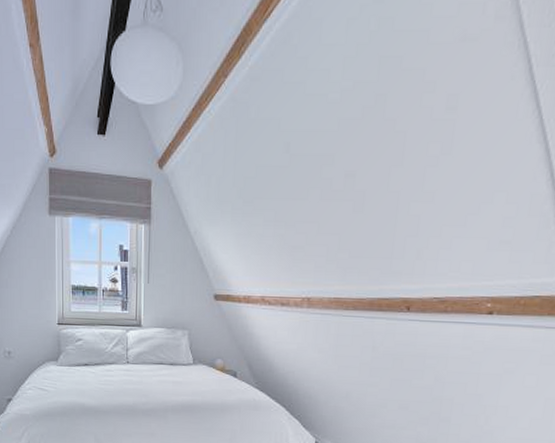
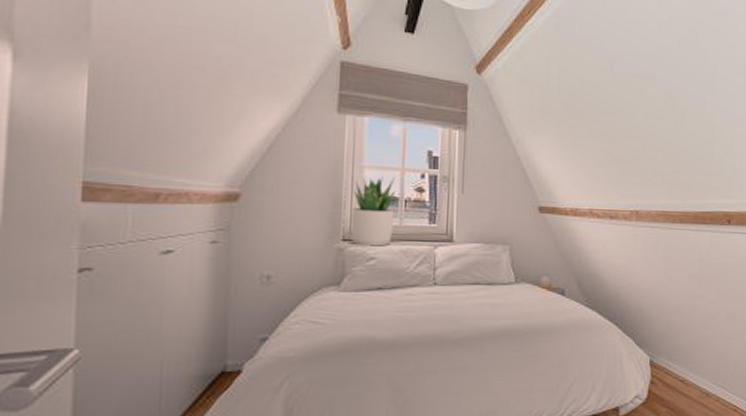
planter: none [63,268,95,330] -> present [351,175,396,247]

